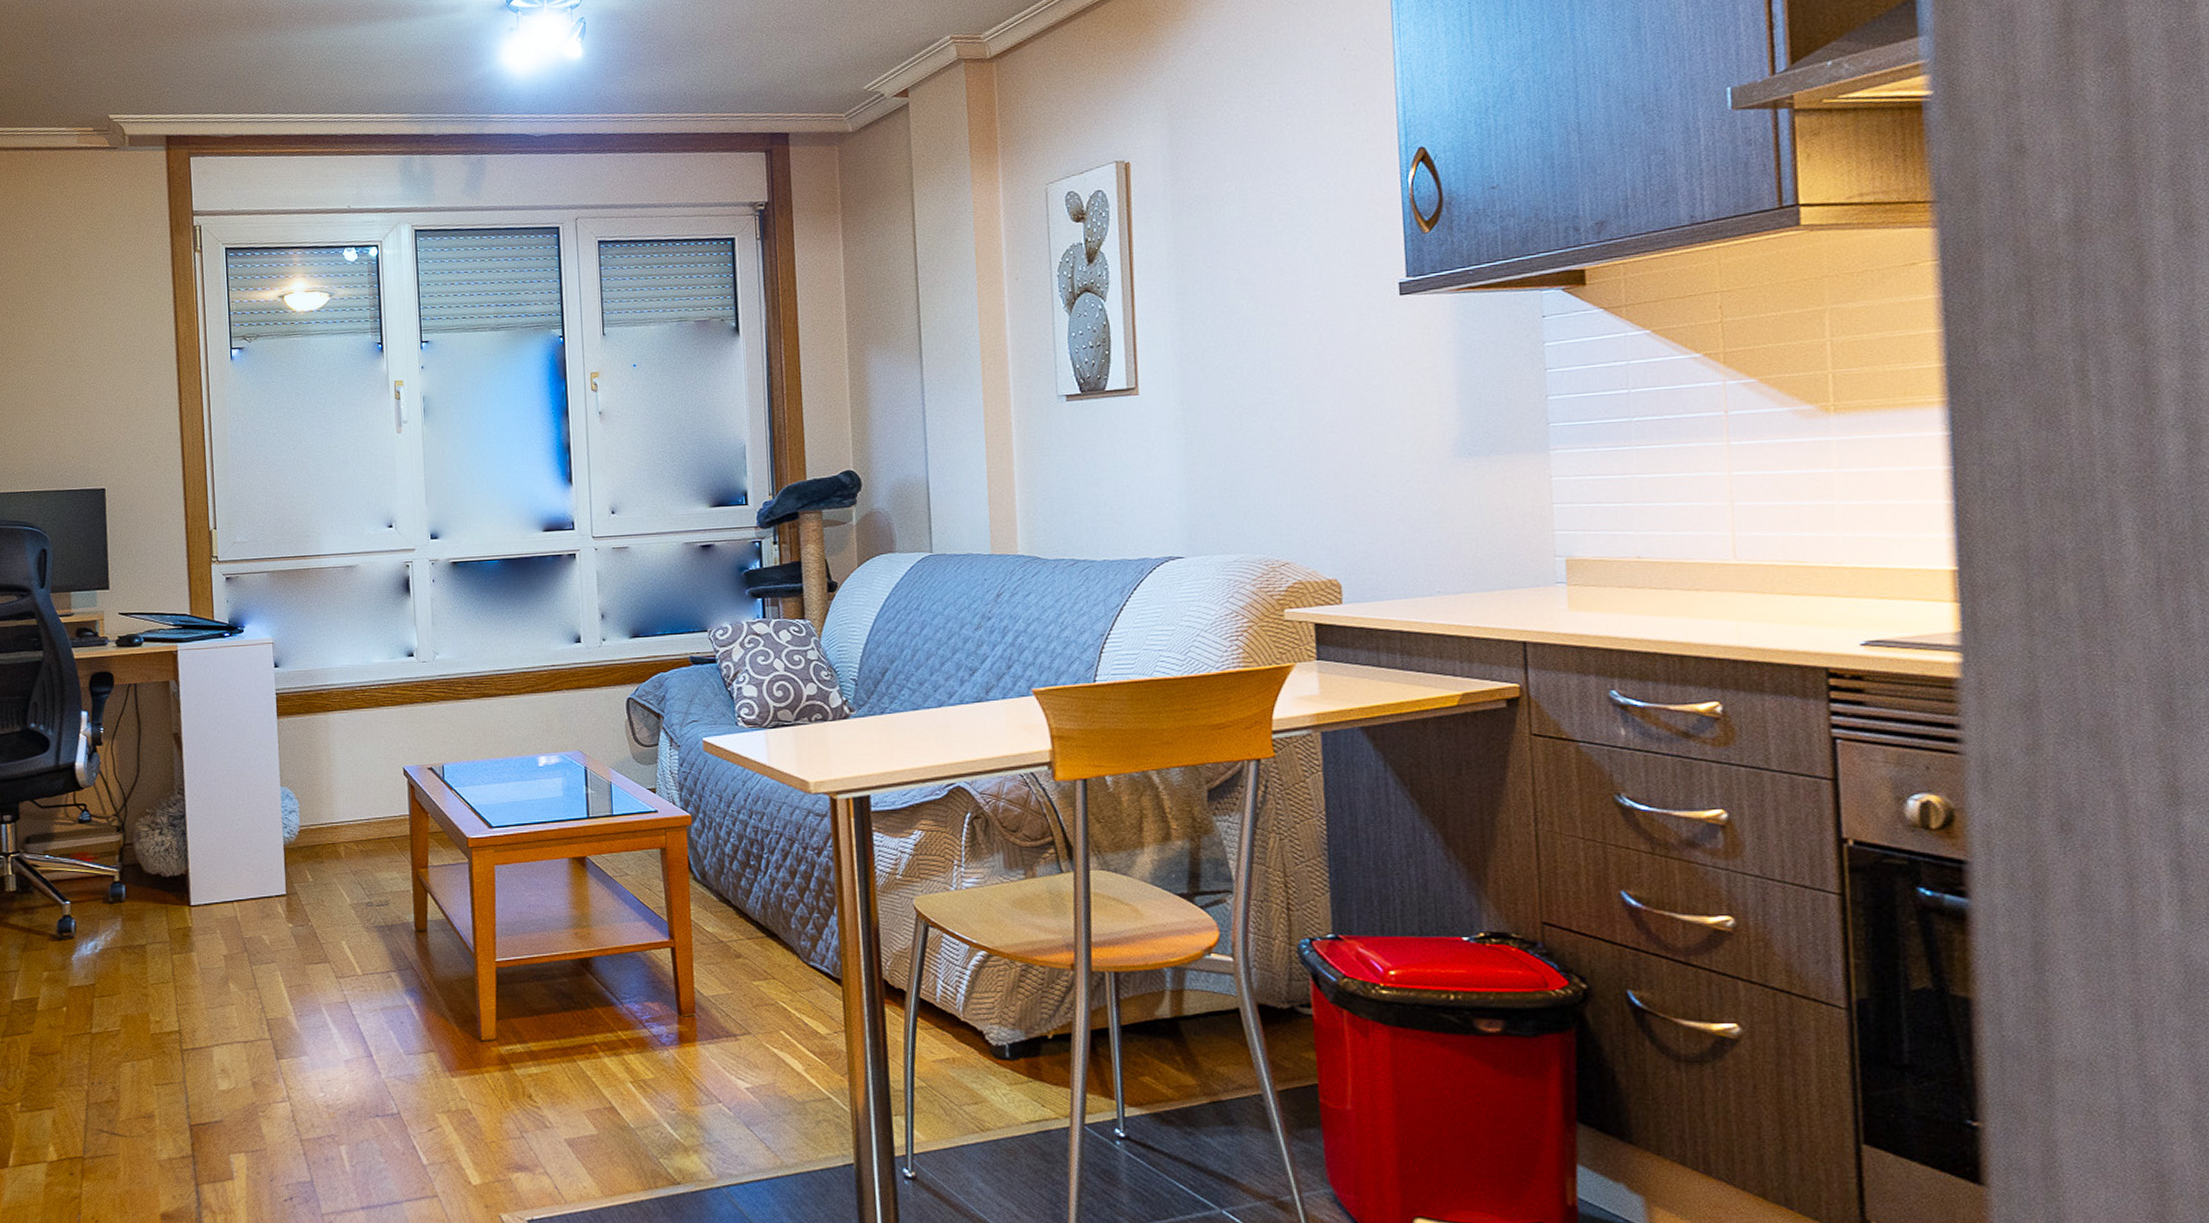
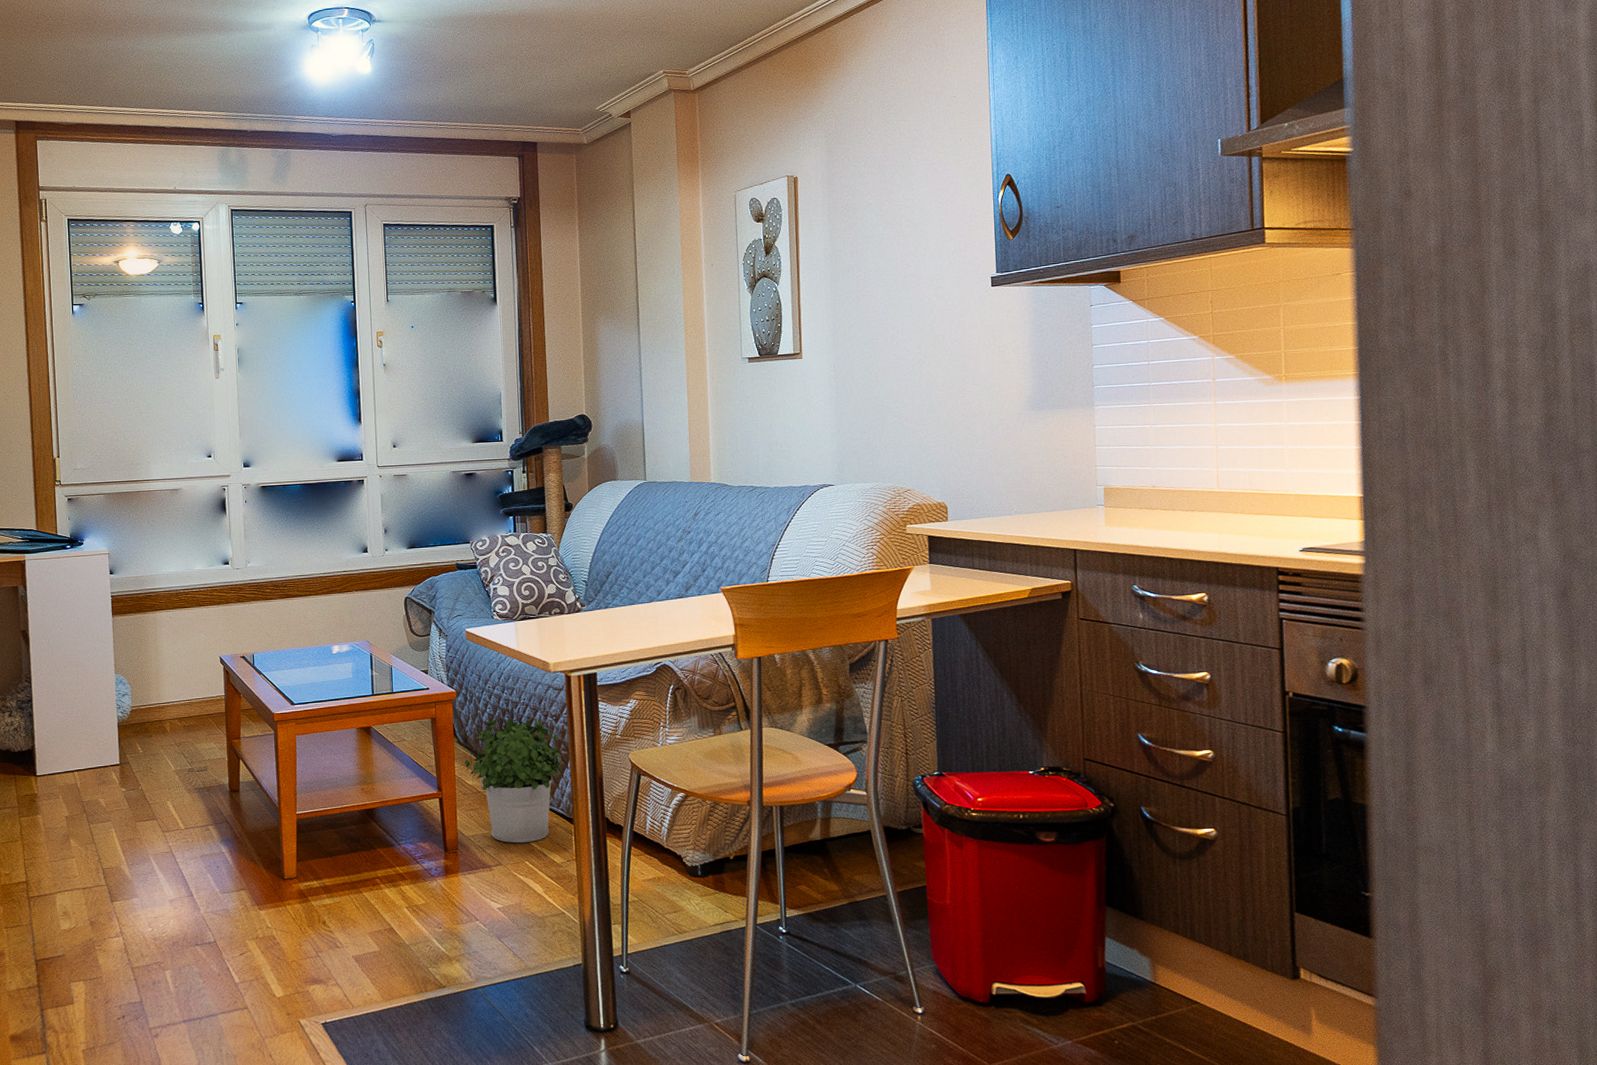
potted plant: none [702,848,828,1008] -> present [464,717,563,843]

